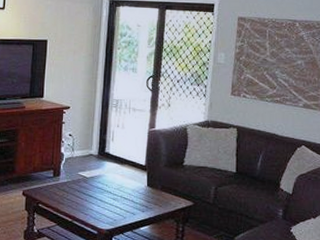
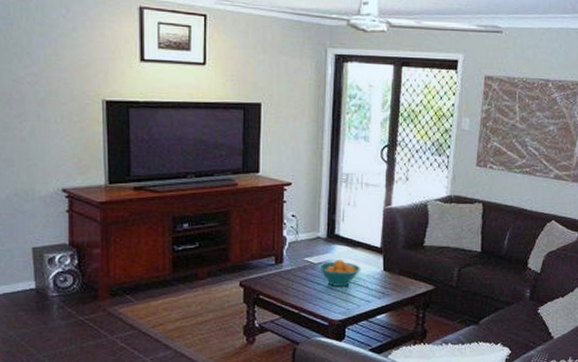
fruit bowl: none [90,174,128,199] -> present [318,258,362,286]

